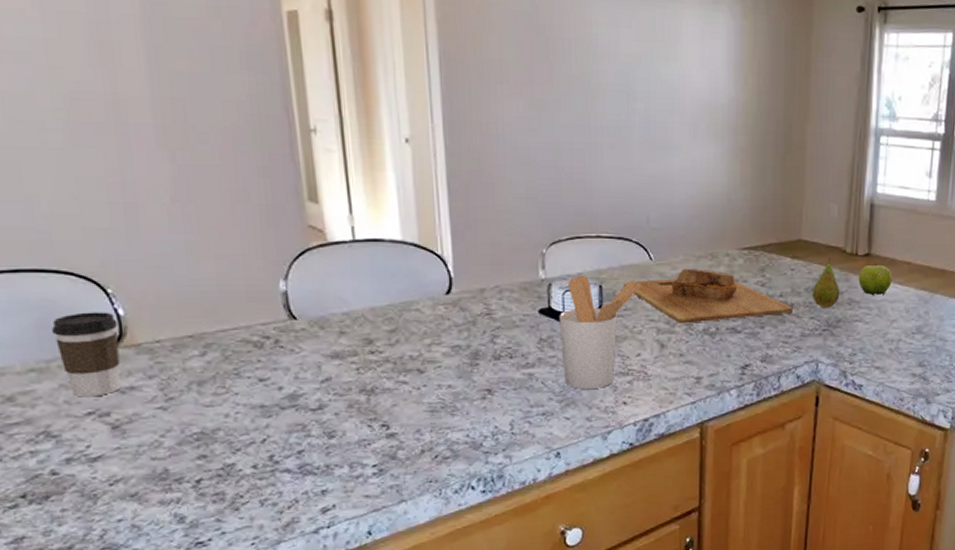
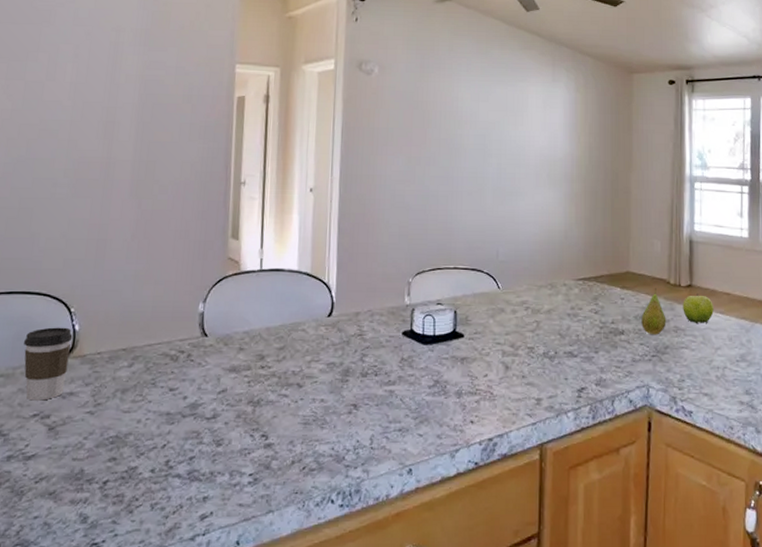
utensil holder: present [559,274,640,389] -> none [419,301,489,407]
cutting board: present [623,268,793,324] -> none [474,297,624,347]

